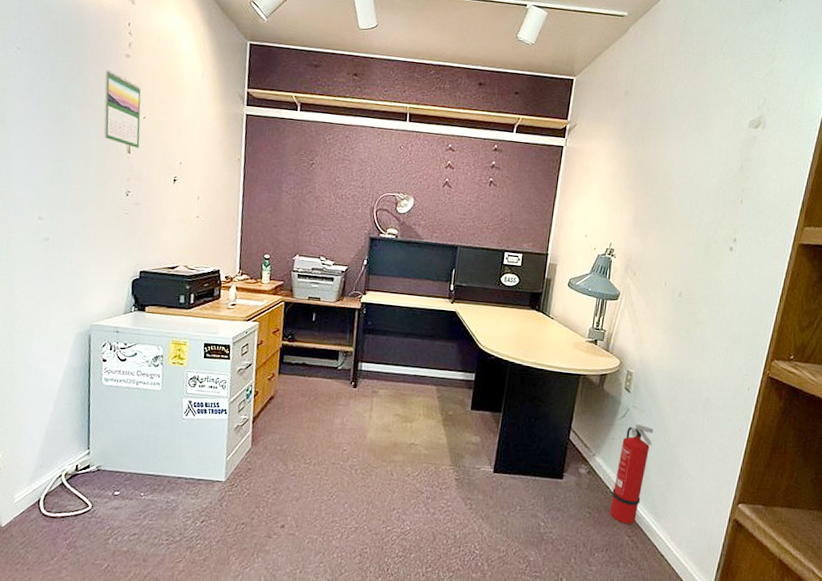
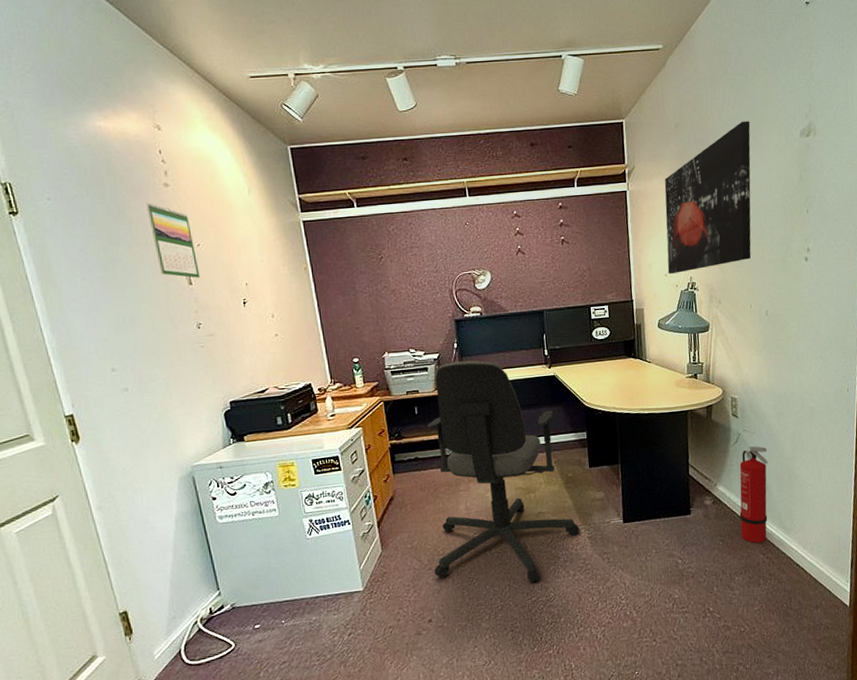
office chair: none [297,277,449,512] -> present [427,360,580,583]
wall art: none [588,100,701,238] -> present [664,121,751,274]

